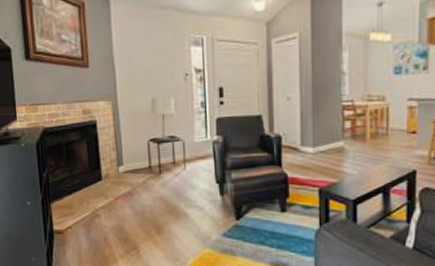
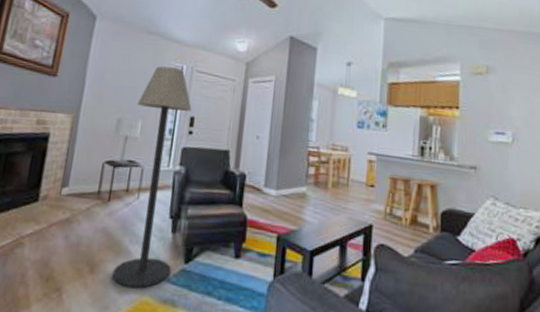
floor lamp: none [166,40,225,243] -> present [112,66,192,288]

